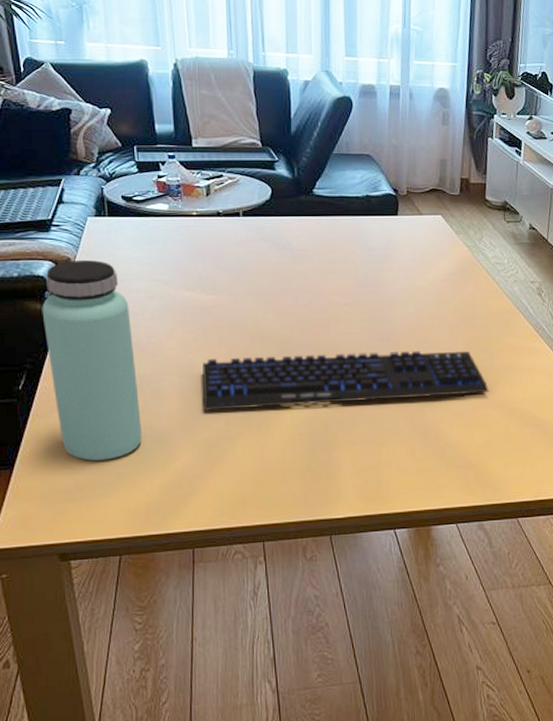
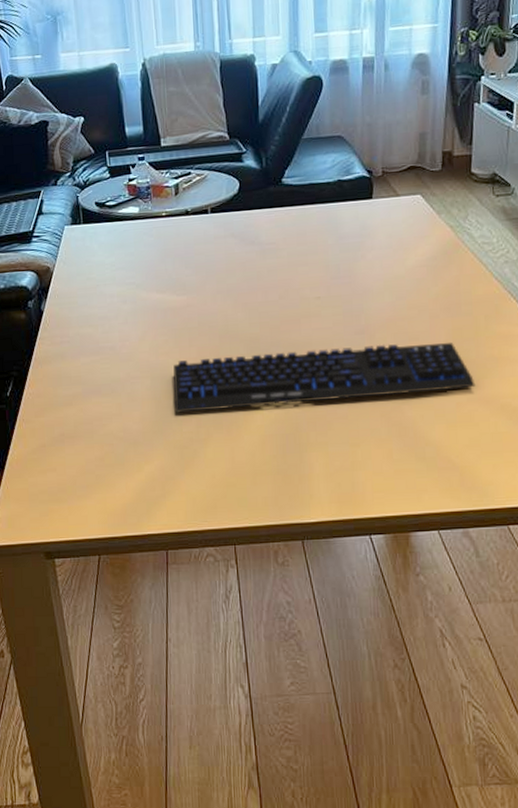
bottle: present [42,259,142,461] -> none [25,267,117,463]

